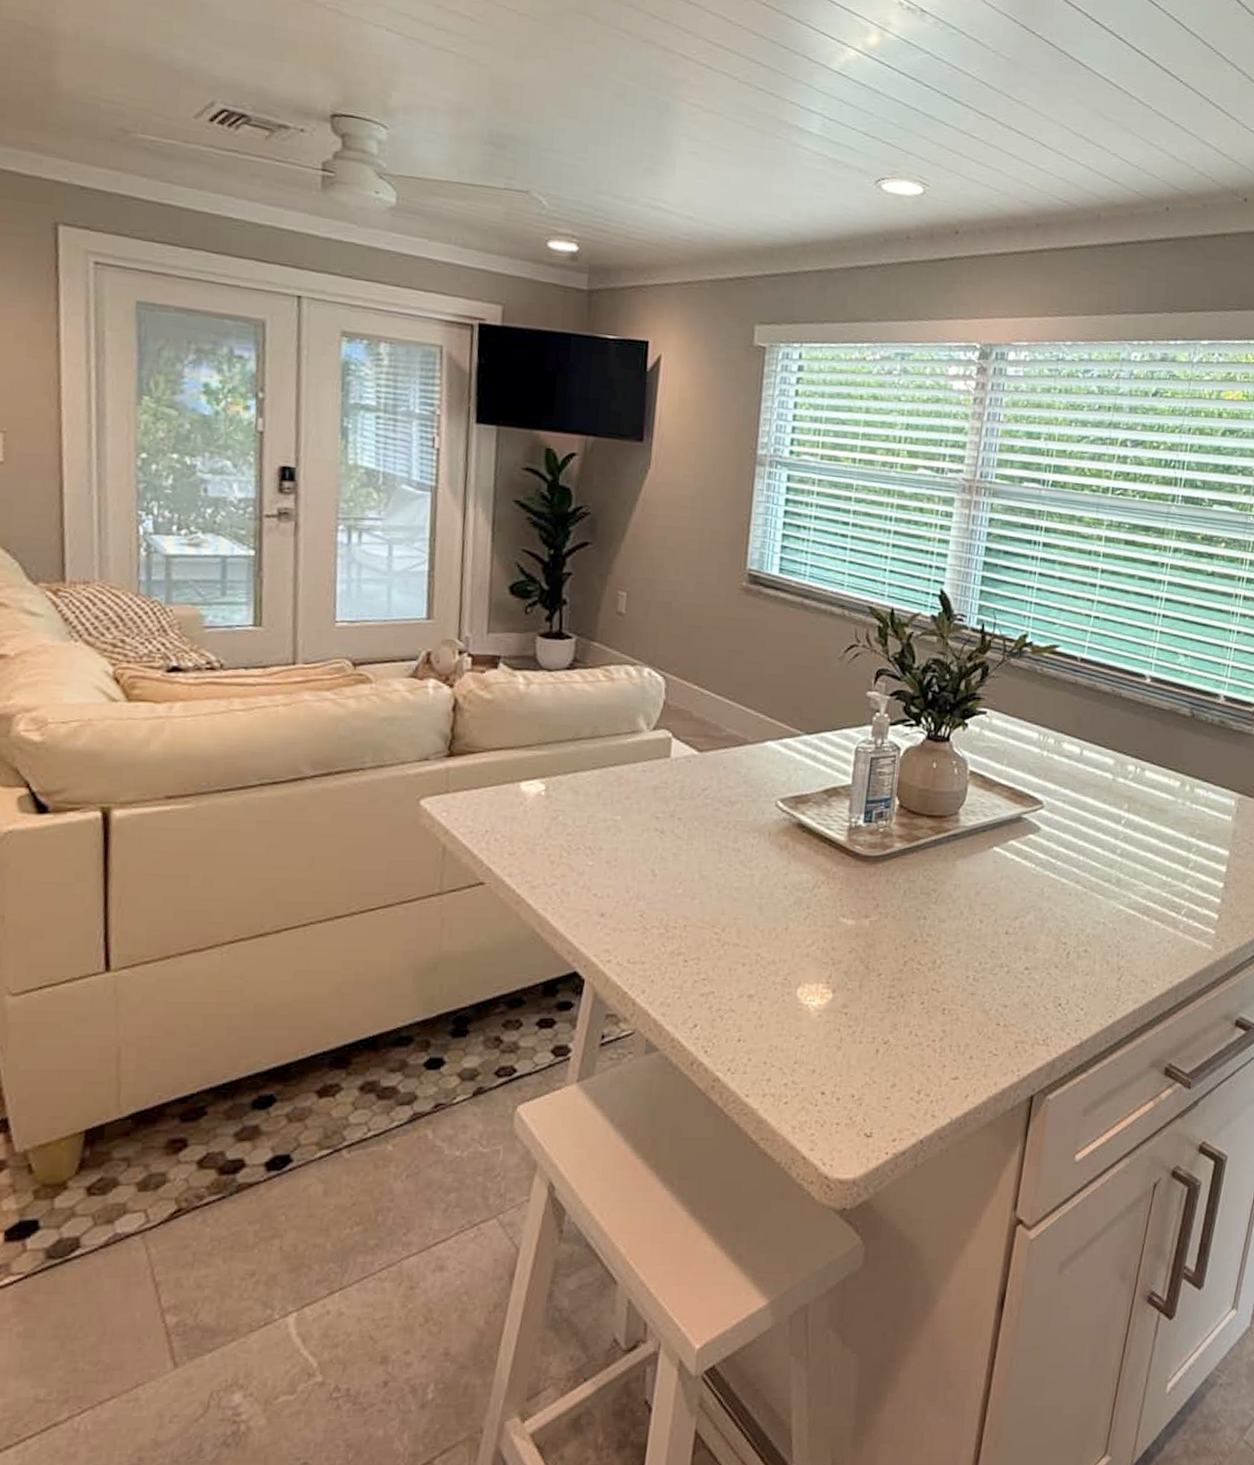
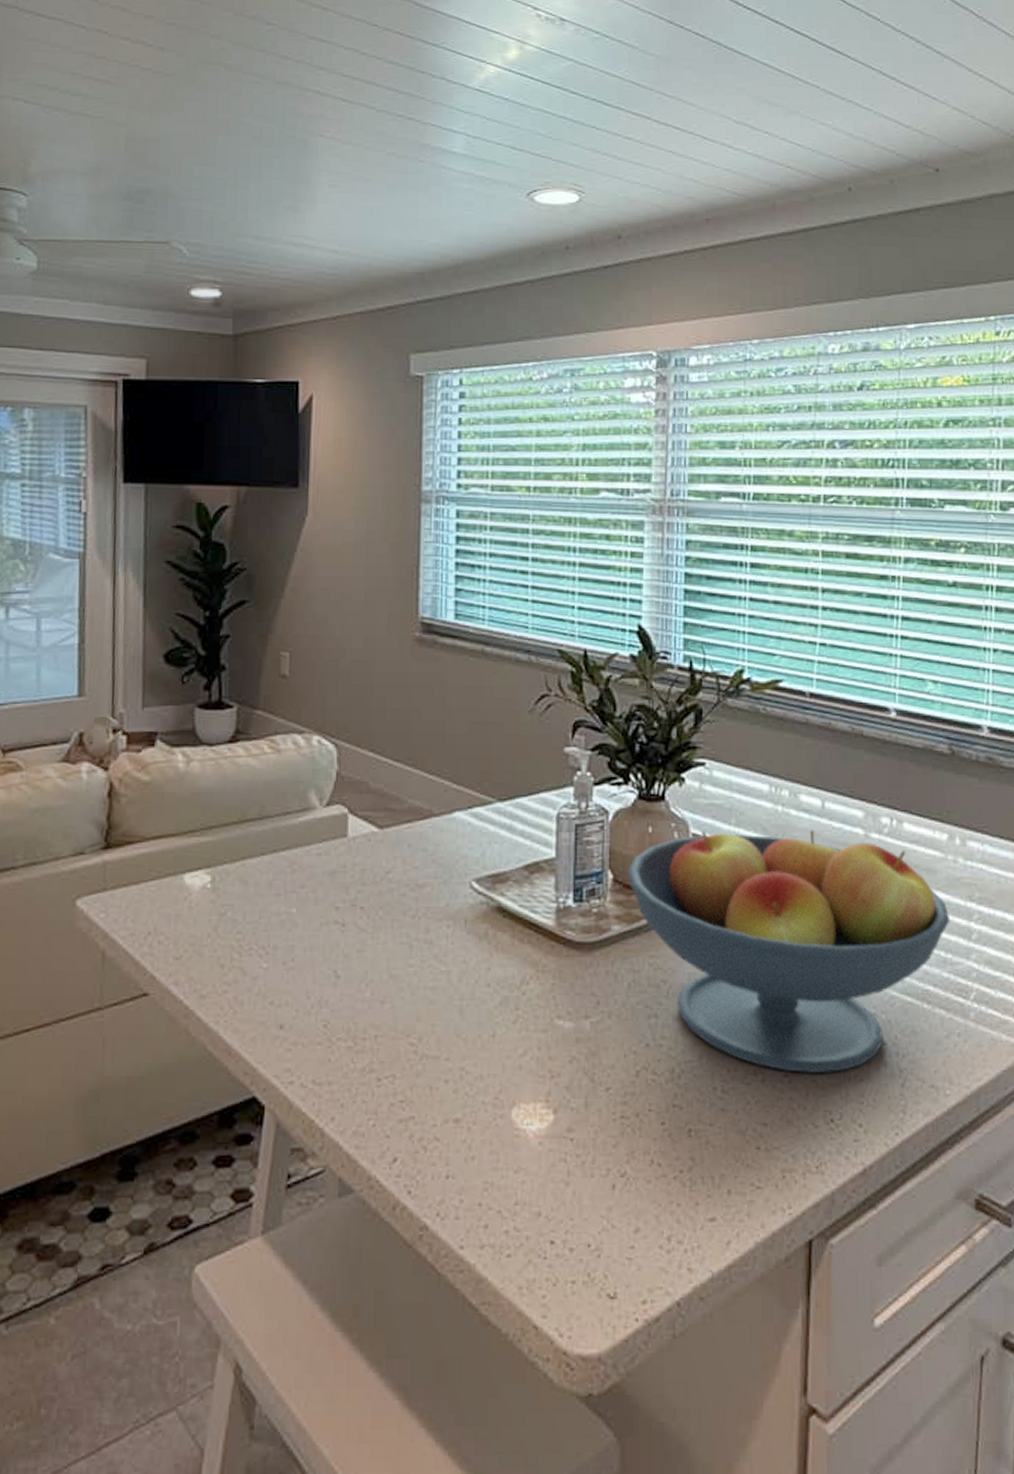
fruit bowl: none [911,769,1174,968] -> present [627,829,951,1073]

